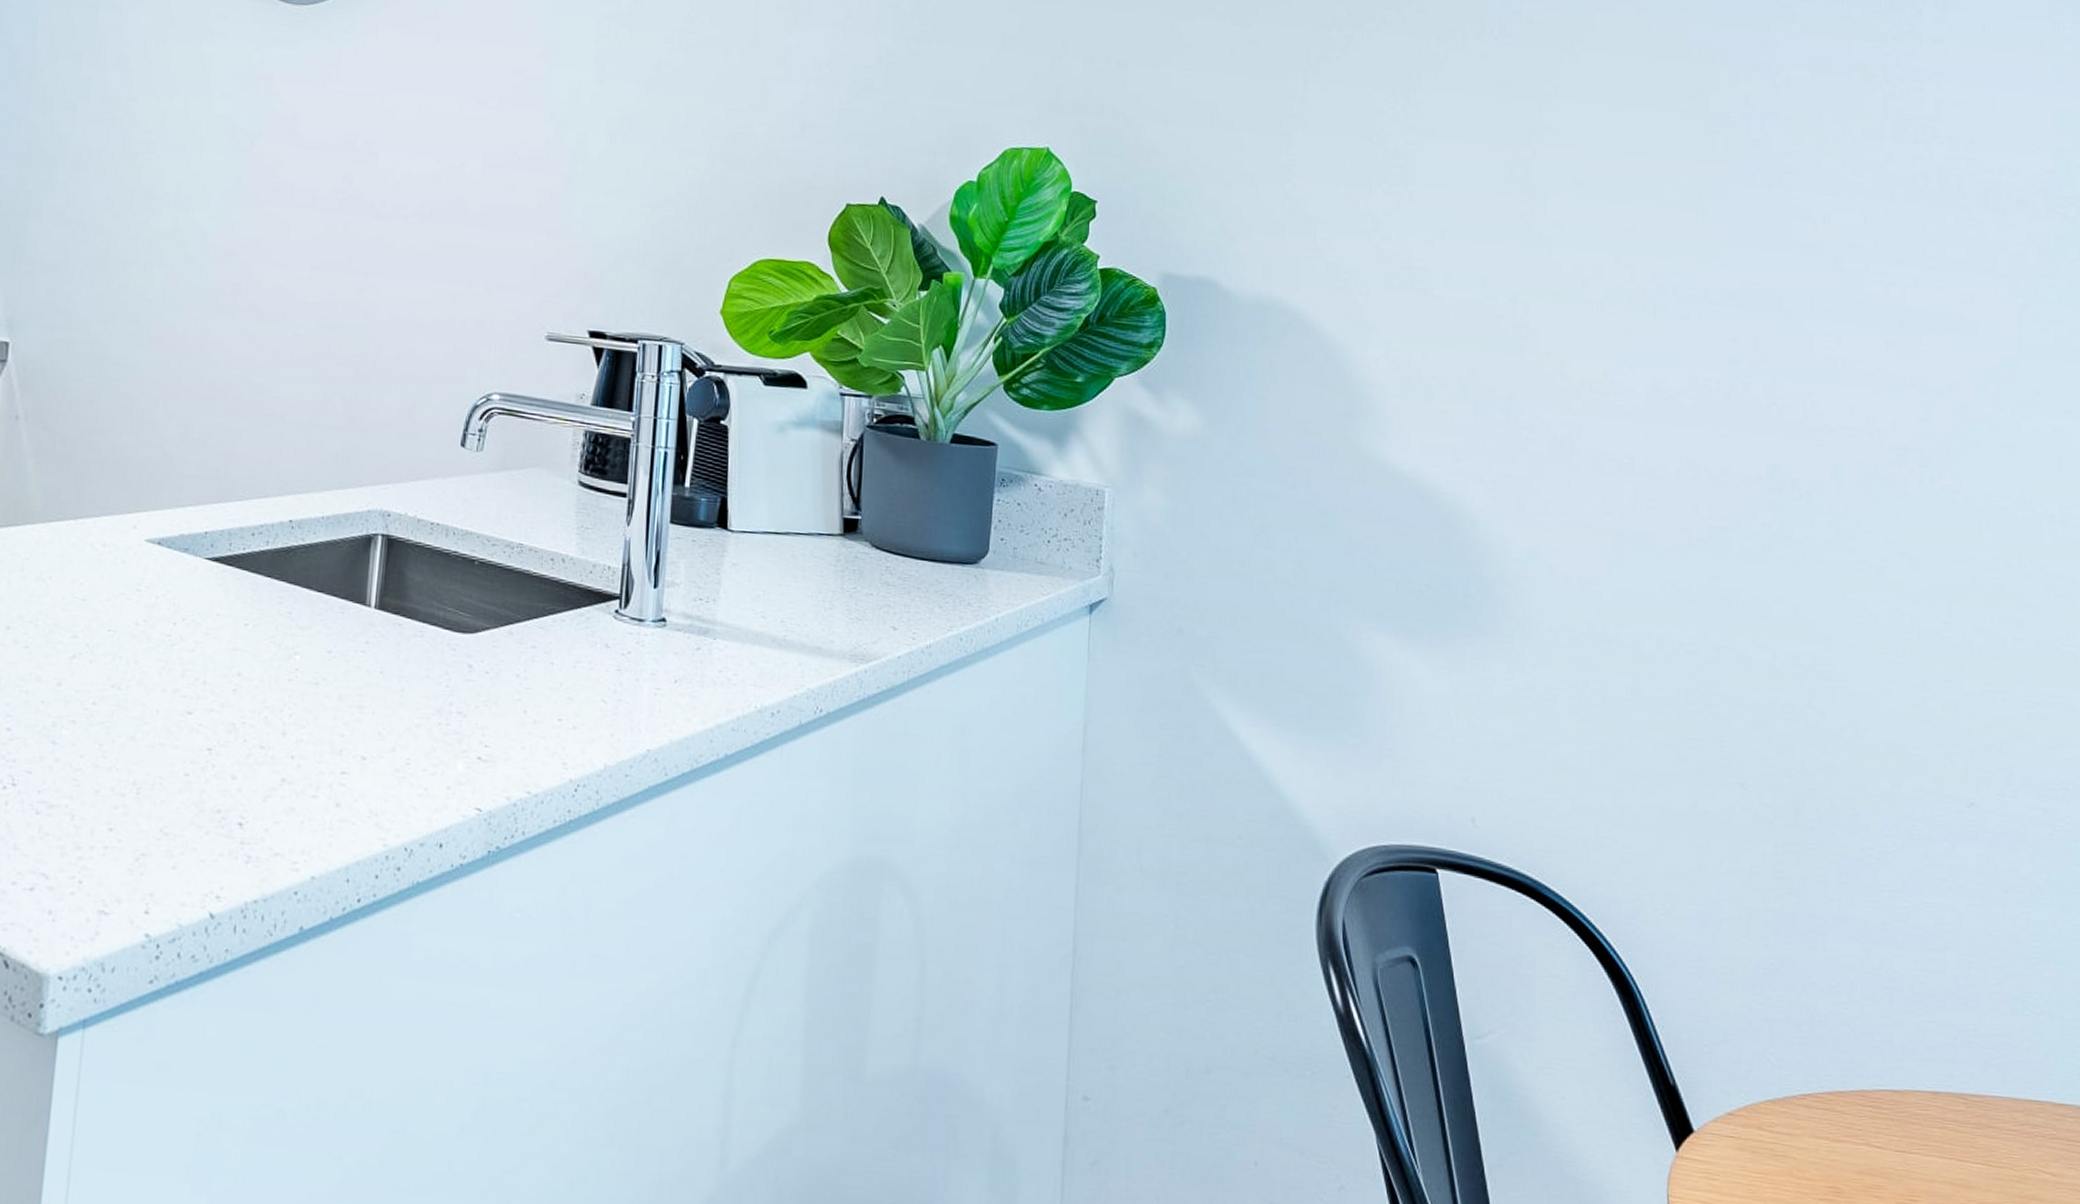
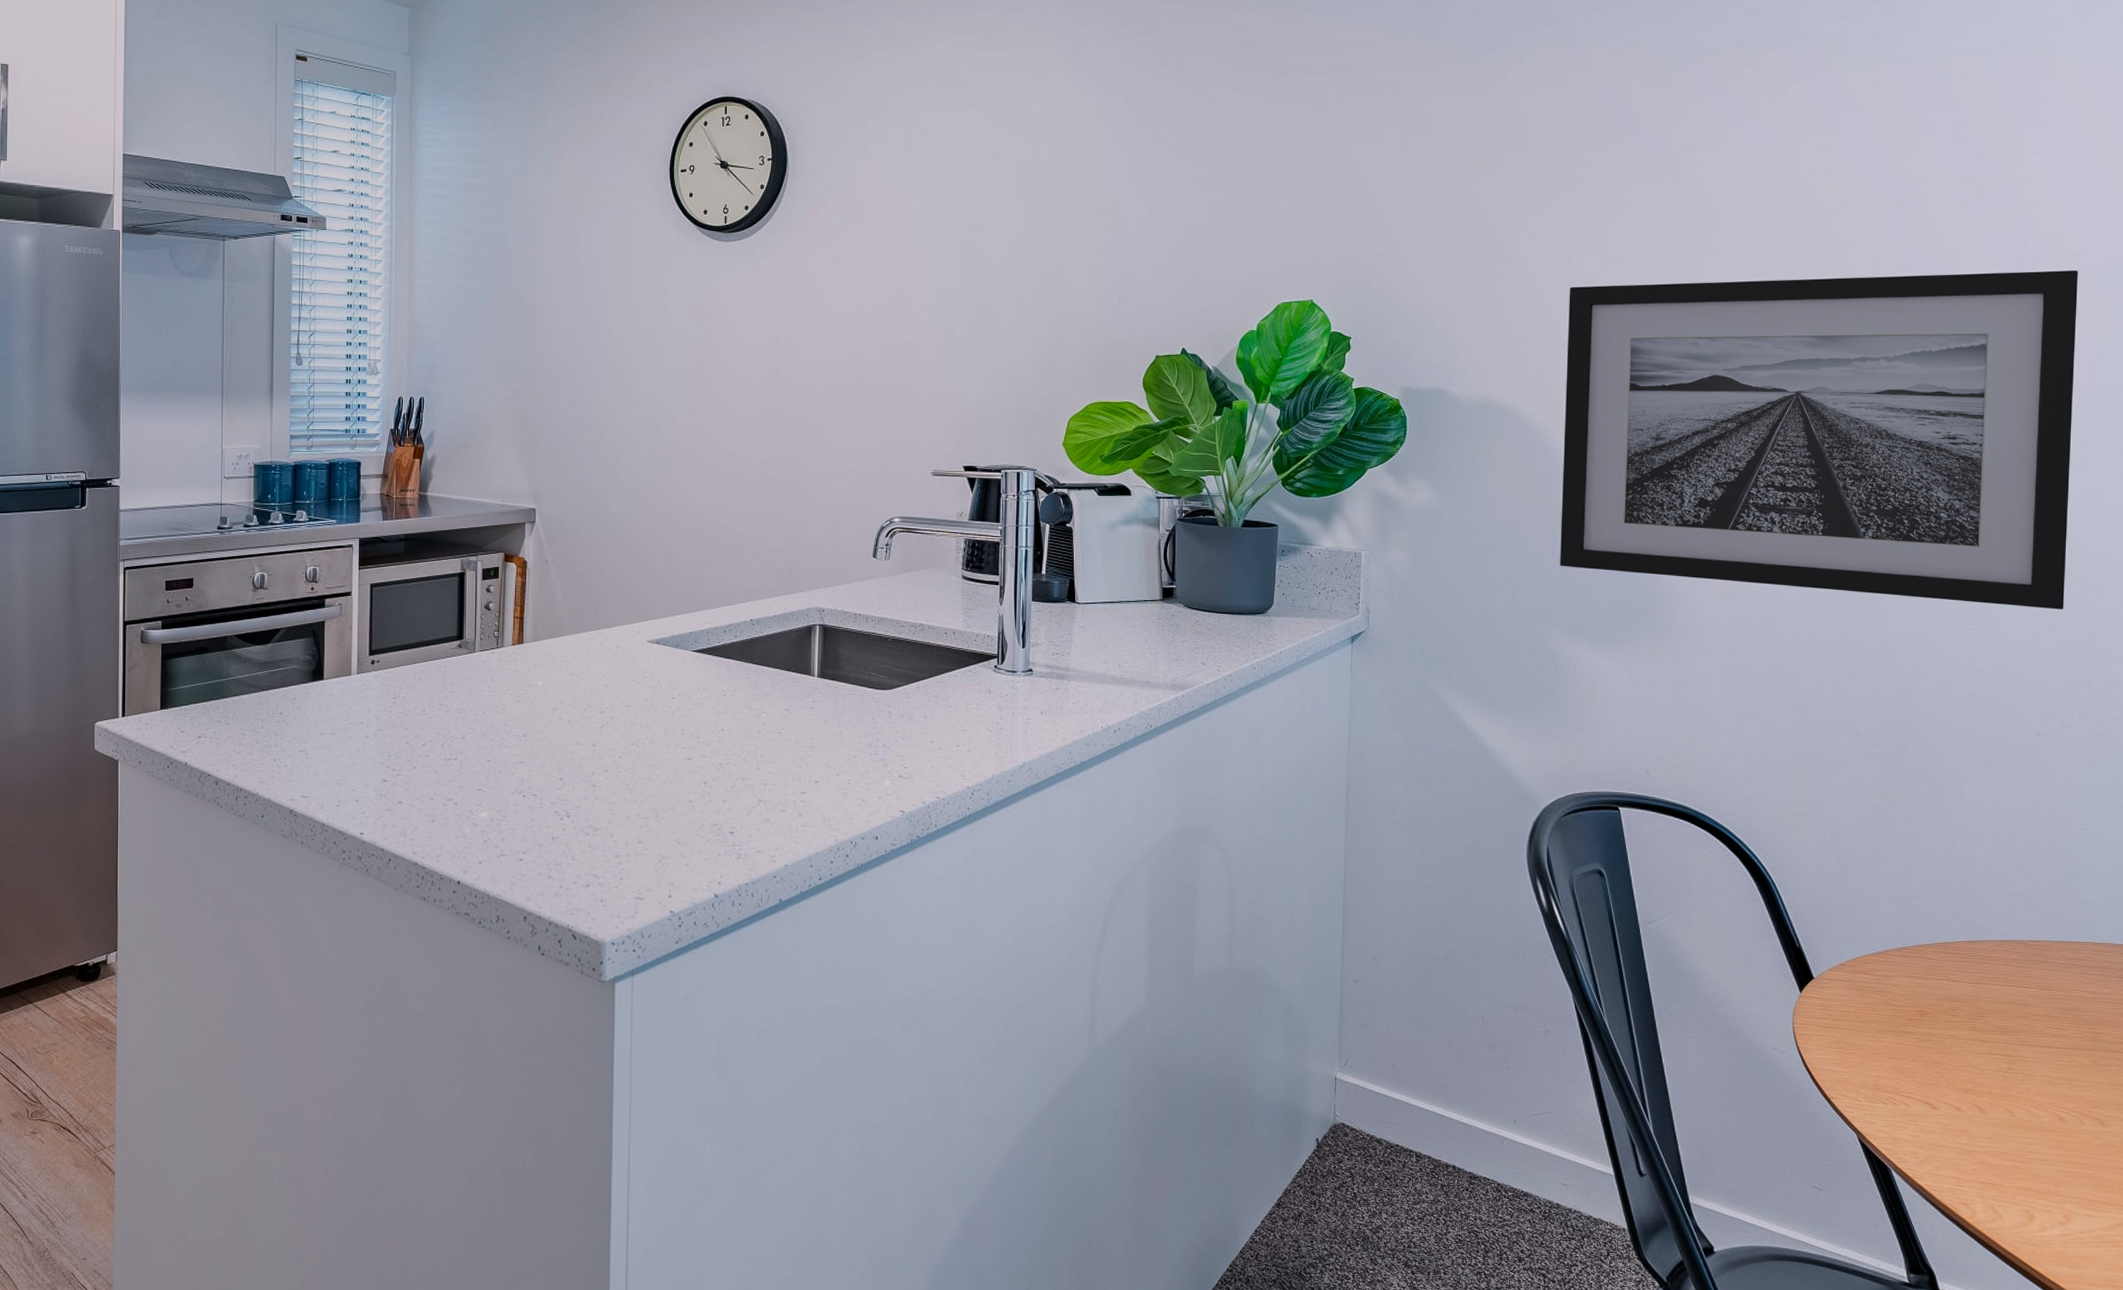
wall art: none [1360,159,1996,636] -> present [1560,270,2078,610]

